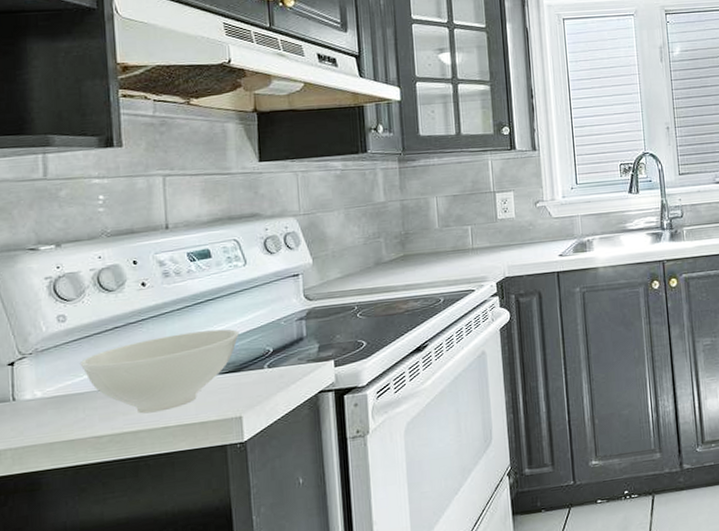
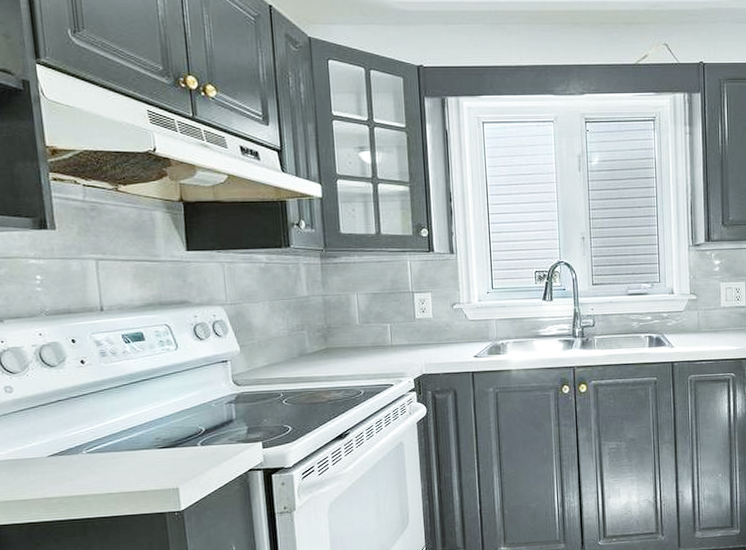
bowl: present [79,329,239,414] -> none [27,407,174,480]

